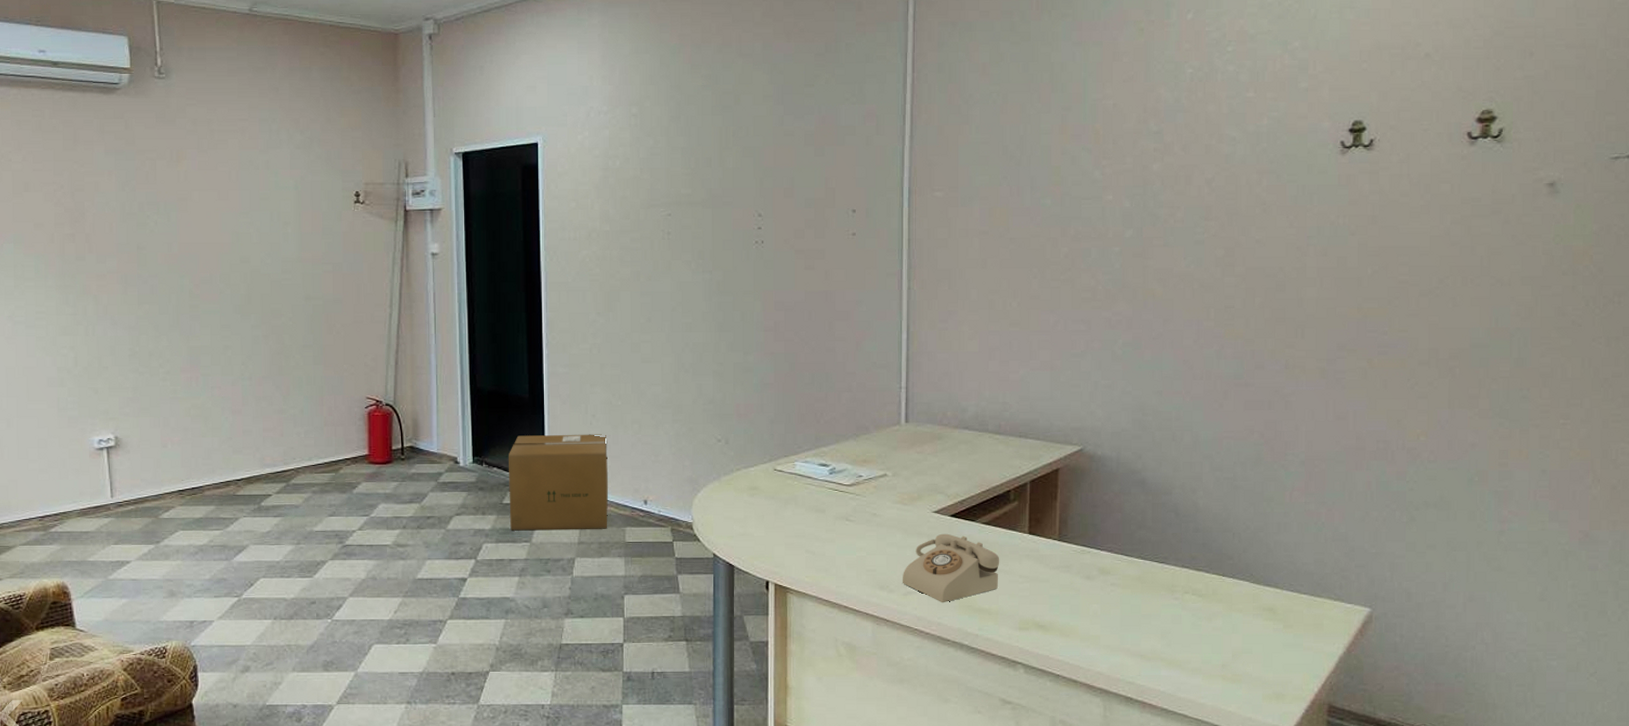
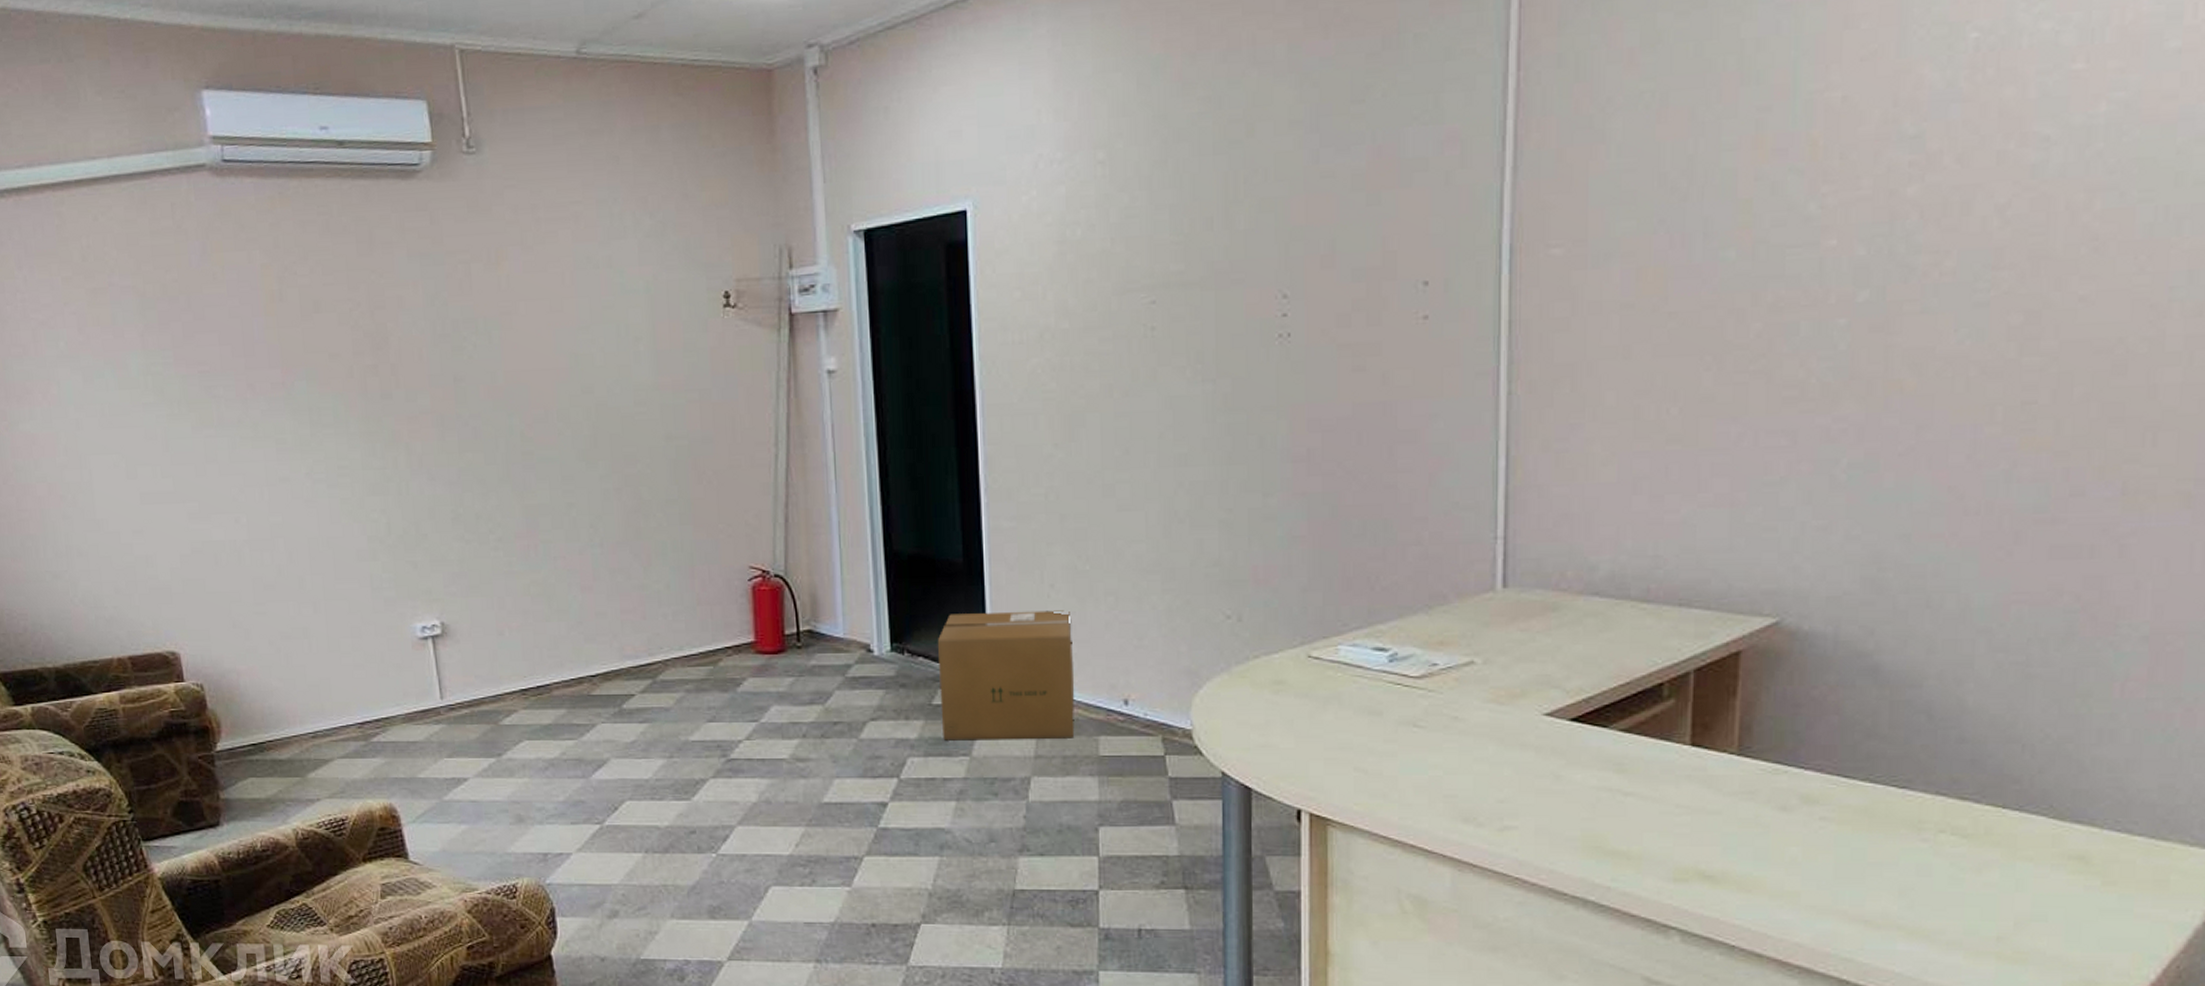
telephone: present [903,533,1000,603] -> none [1497,745,1646,843]

